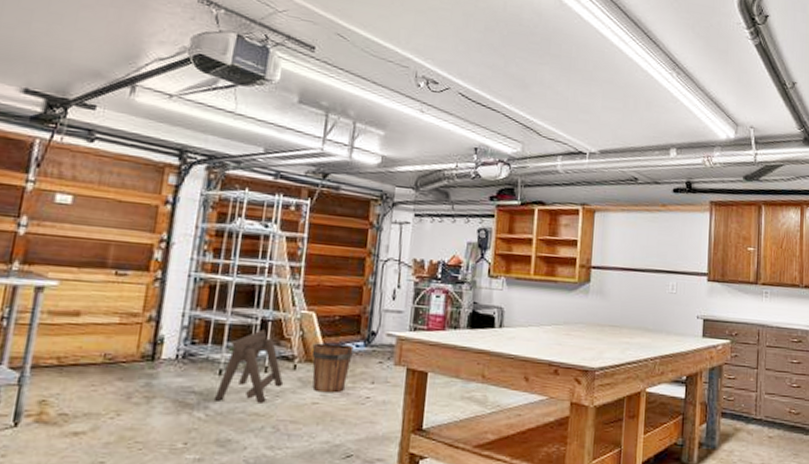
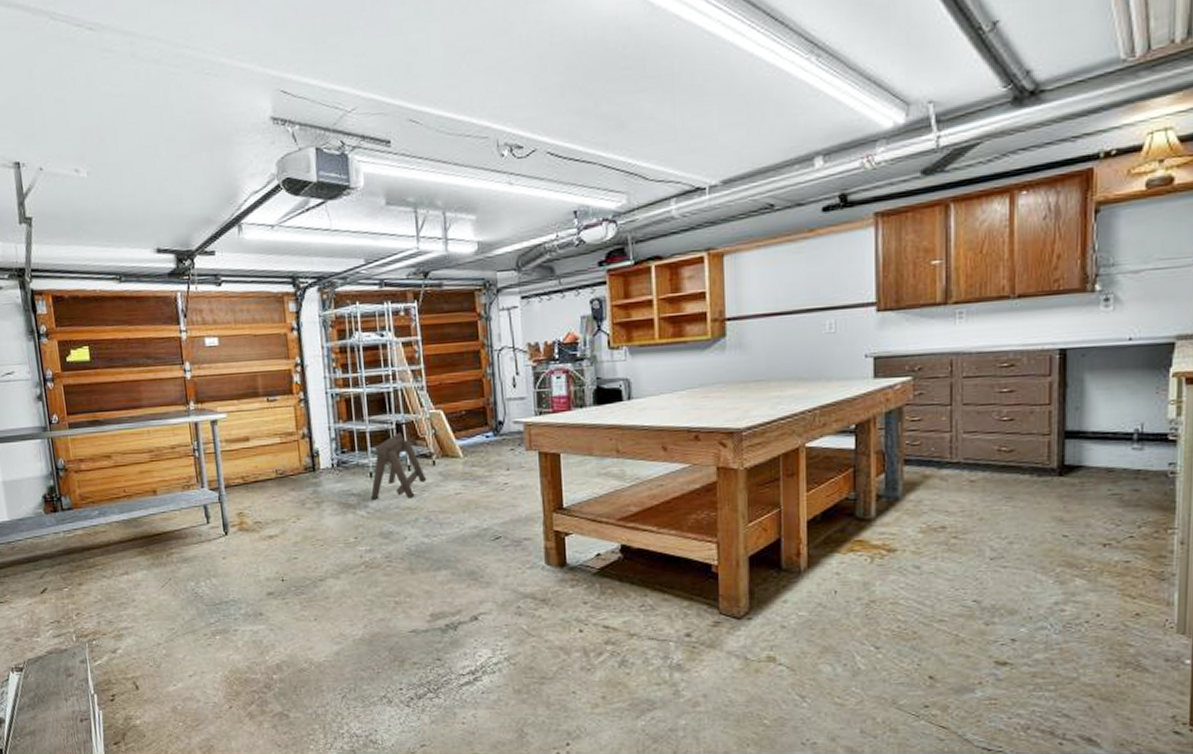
bucket: present [311,343,354,394] -> none [446,437,485,484]

